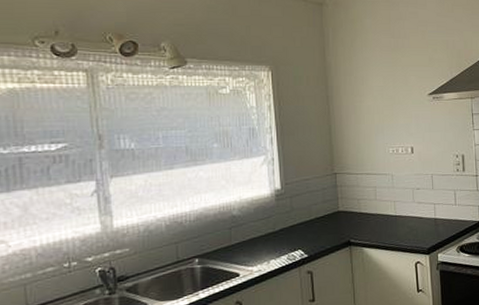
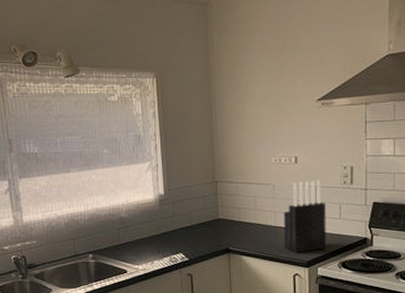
knife block: none [403,168,445,241] -> present [284,179,327,253]

